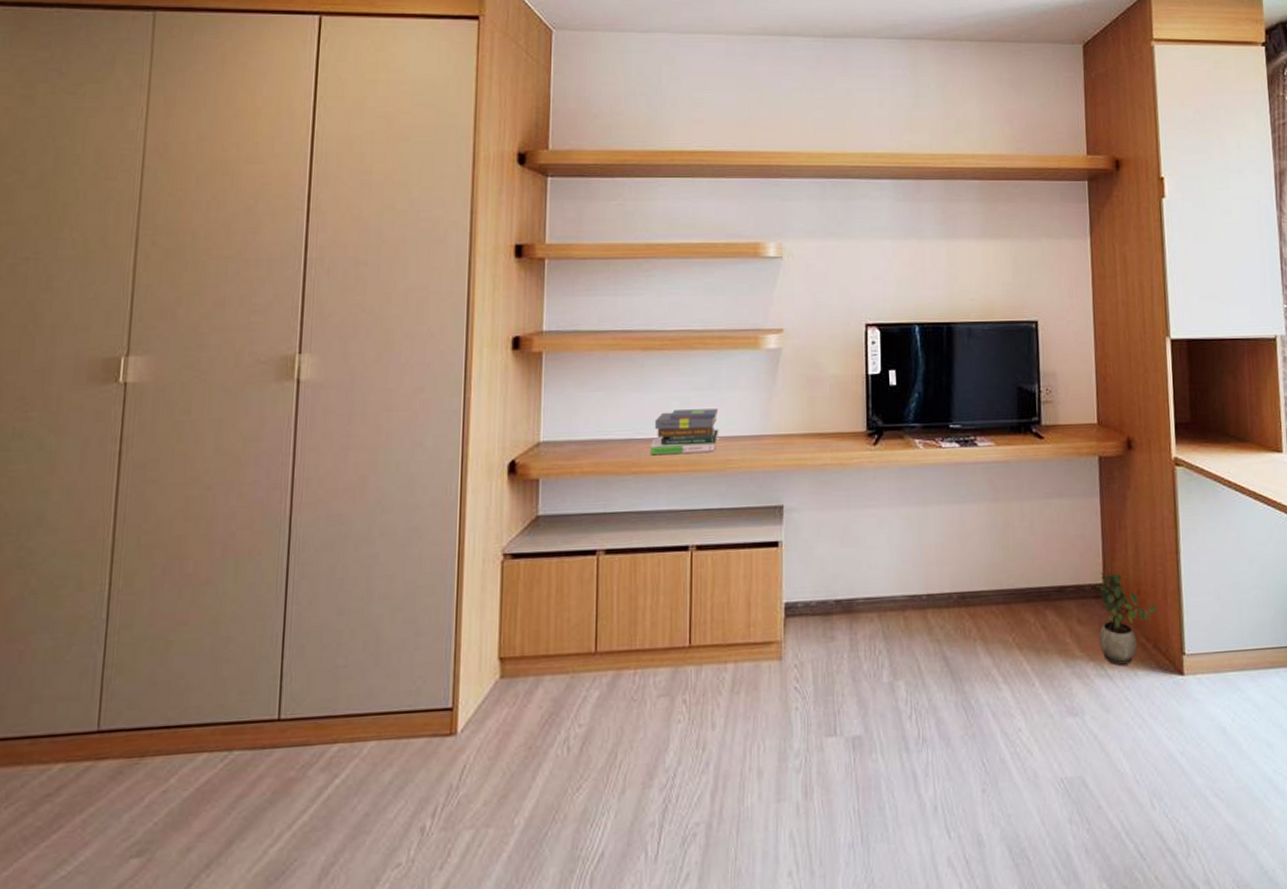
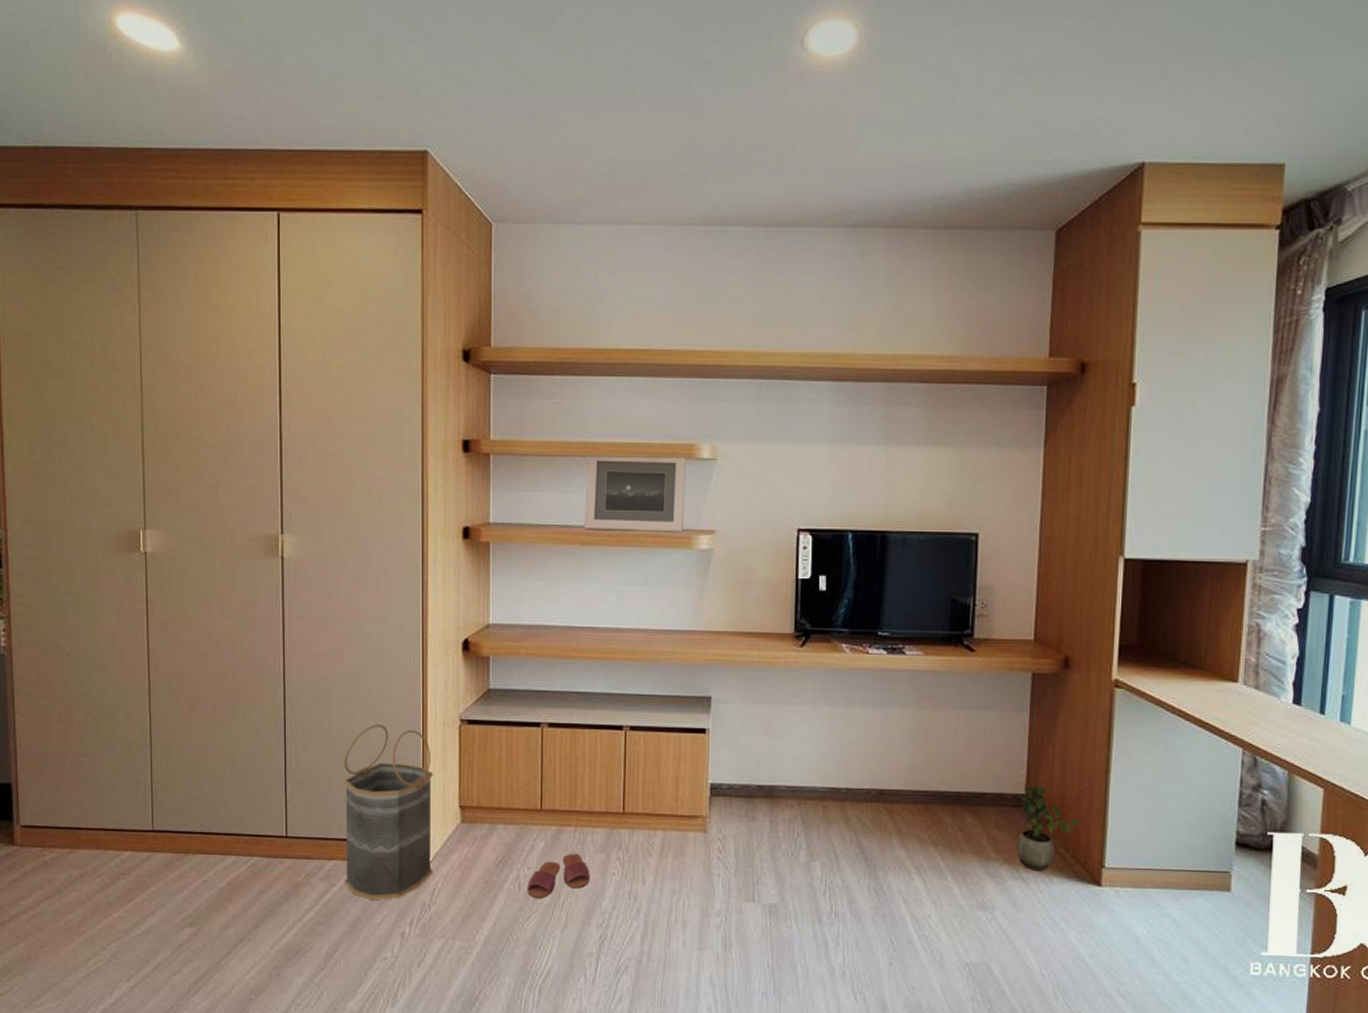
basket: none [351,567,468,789] -> present [343,724,433,900]
slippers: none [578,700,652,762] -> present [527,853,590,898]
picture frame: none [646,256,752,335] -> present [584,454,686,533]
books: present [649,408,719,456] -> none [588,602,652,643]

